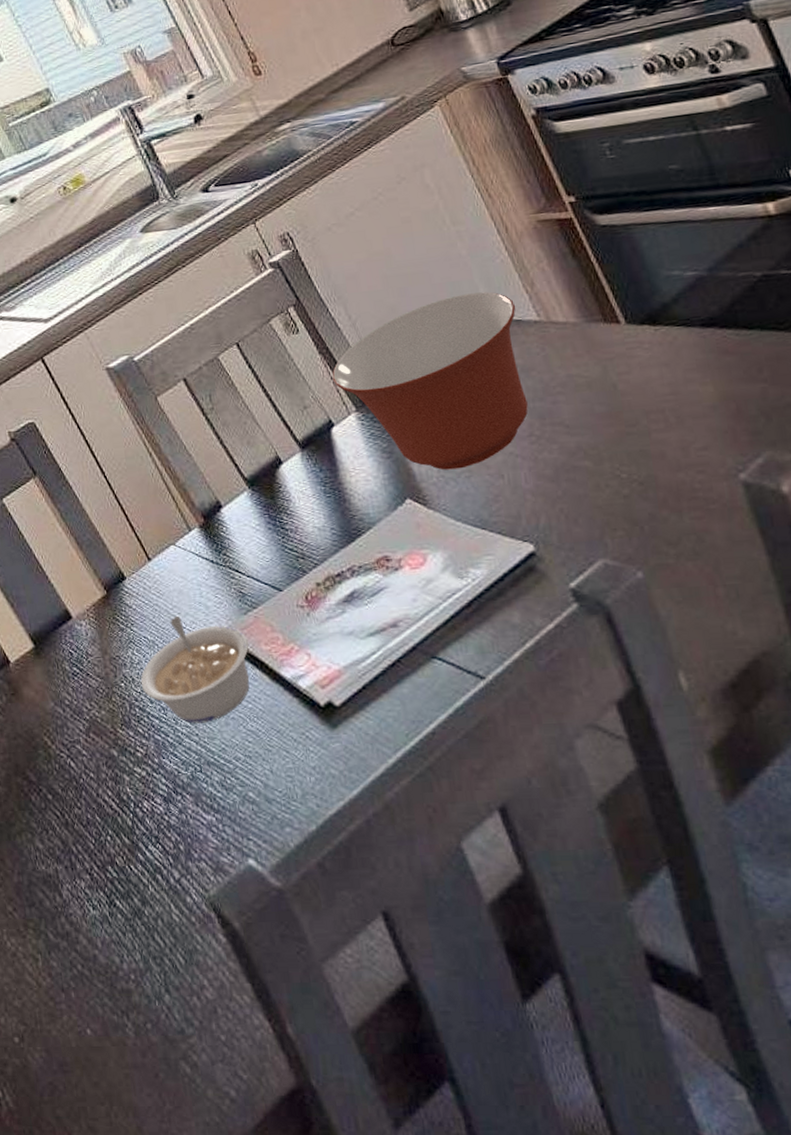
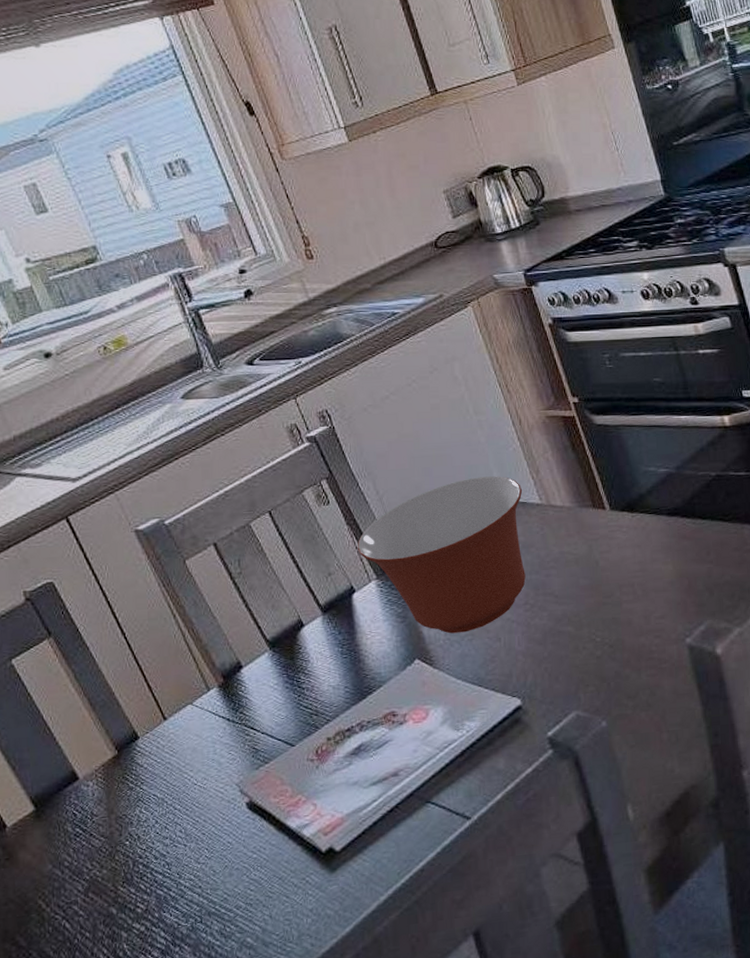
legume: present [140,615,250,724] -> none [146,772,258,877]

